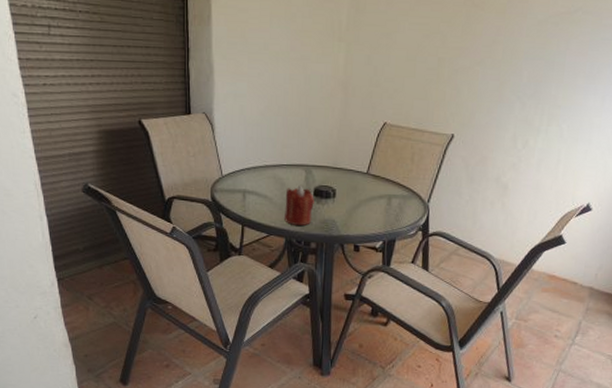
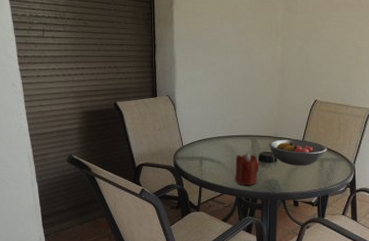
fruit bowl: none [325,170,397,204] -> present [268,139,327,166]

